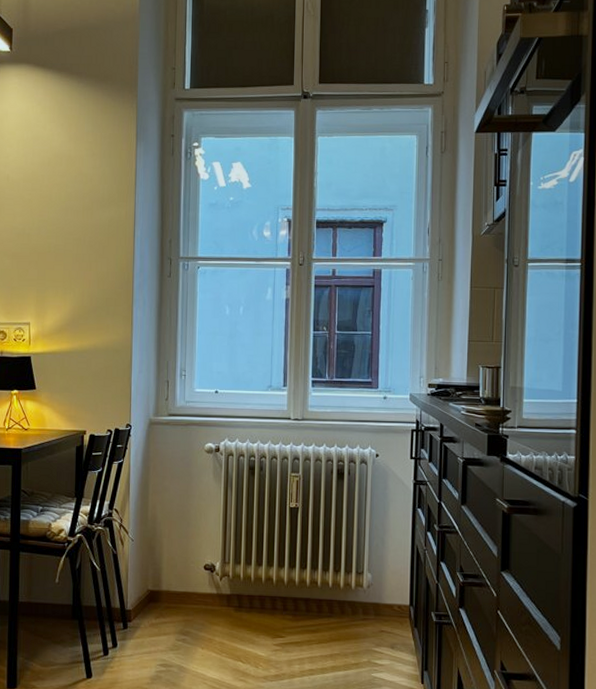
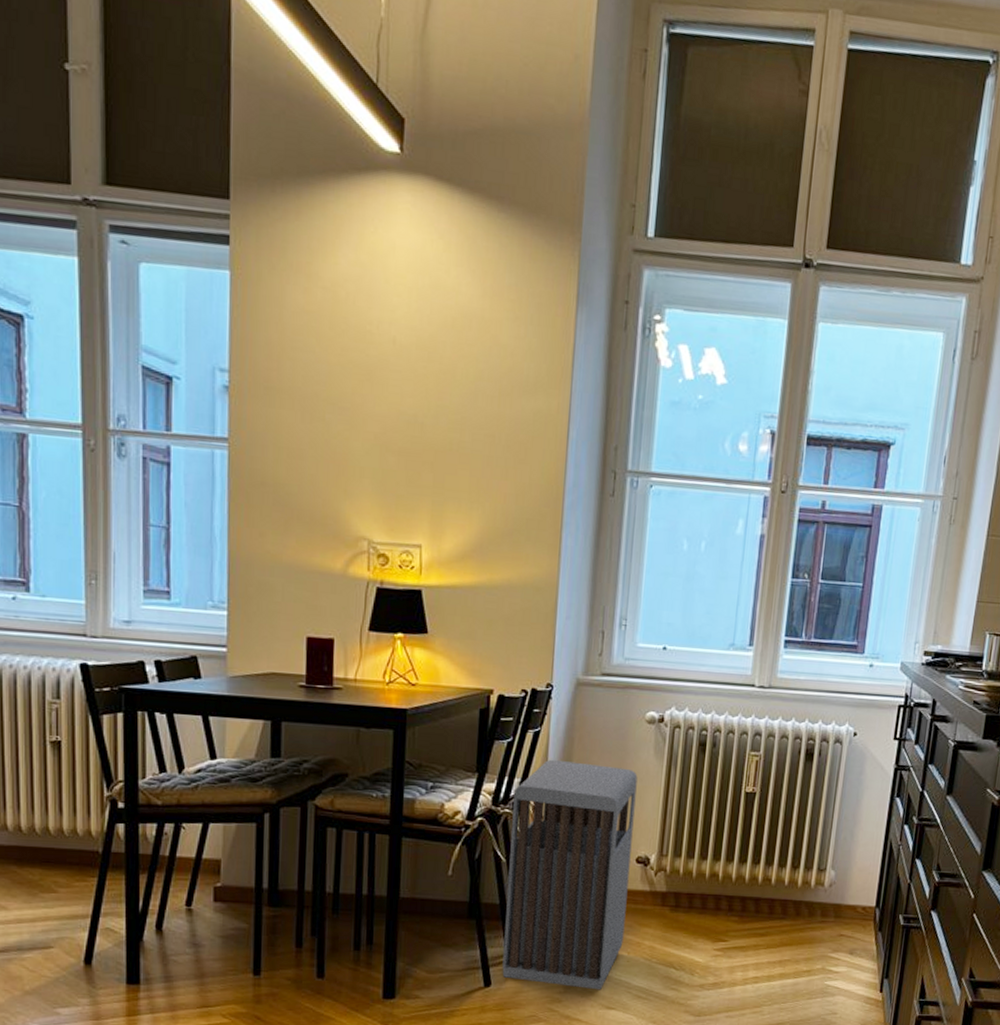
trash bin: none [100,485,201,681] -> present [502,759,638,990]

